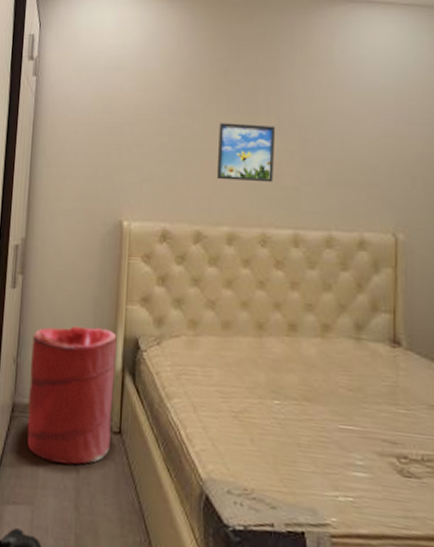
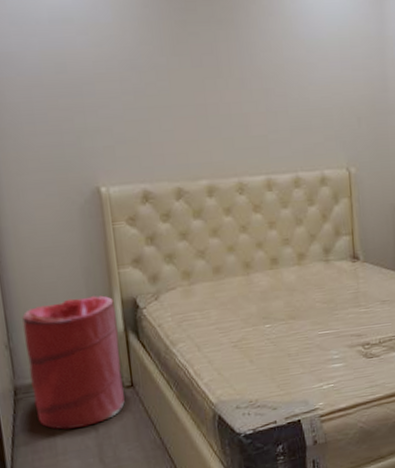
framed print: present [216,123,276,183] -> none [185,76,243,135]

